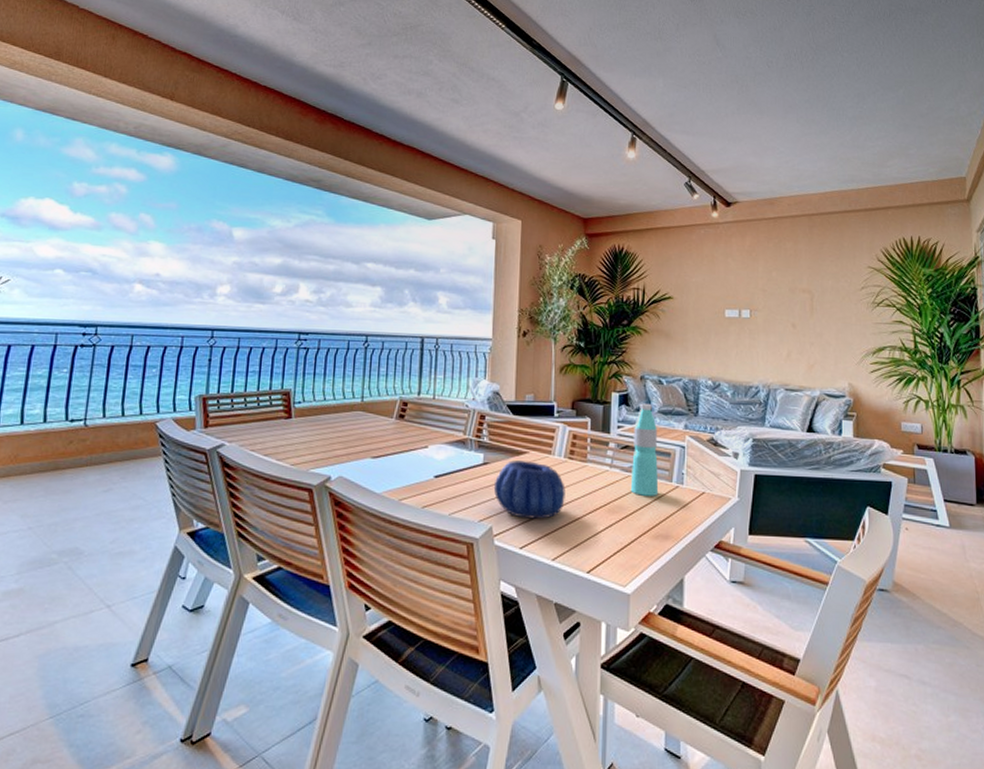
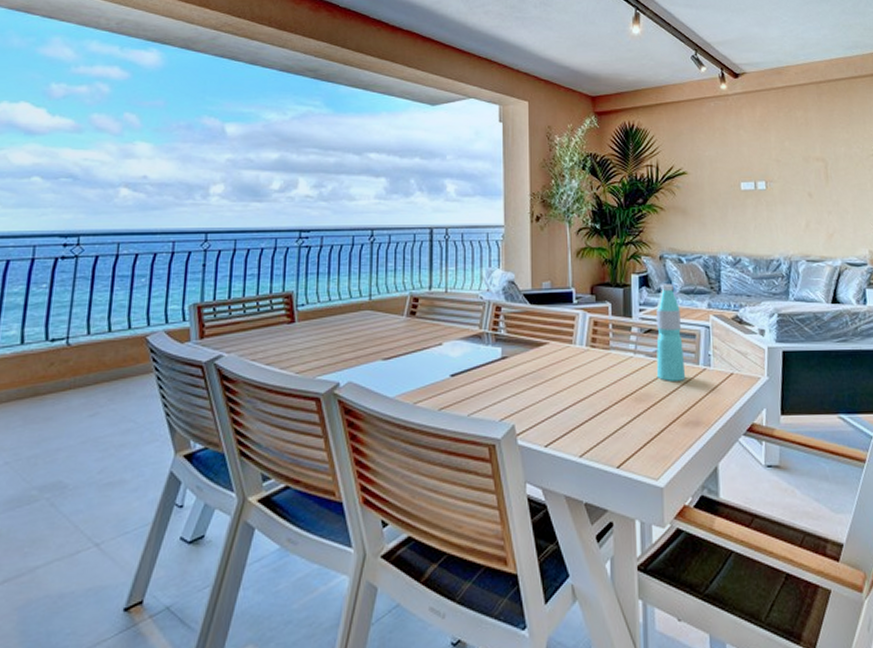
decorative bowl: present [493,460,565,519] -> none [513,352,590,414]

